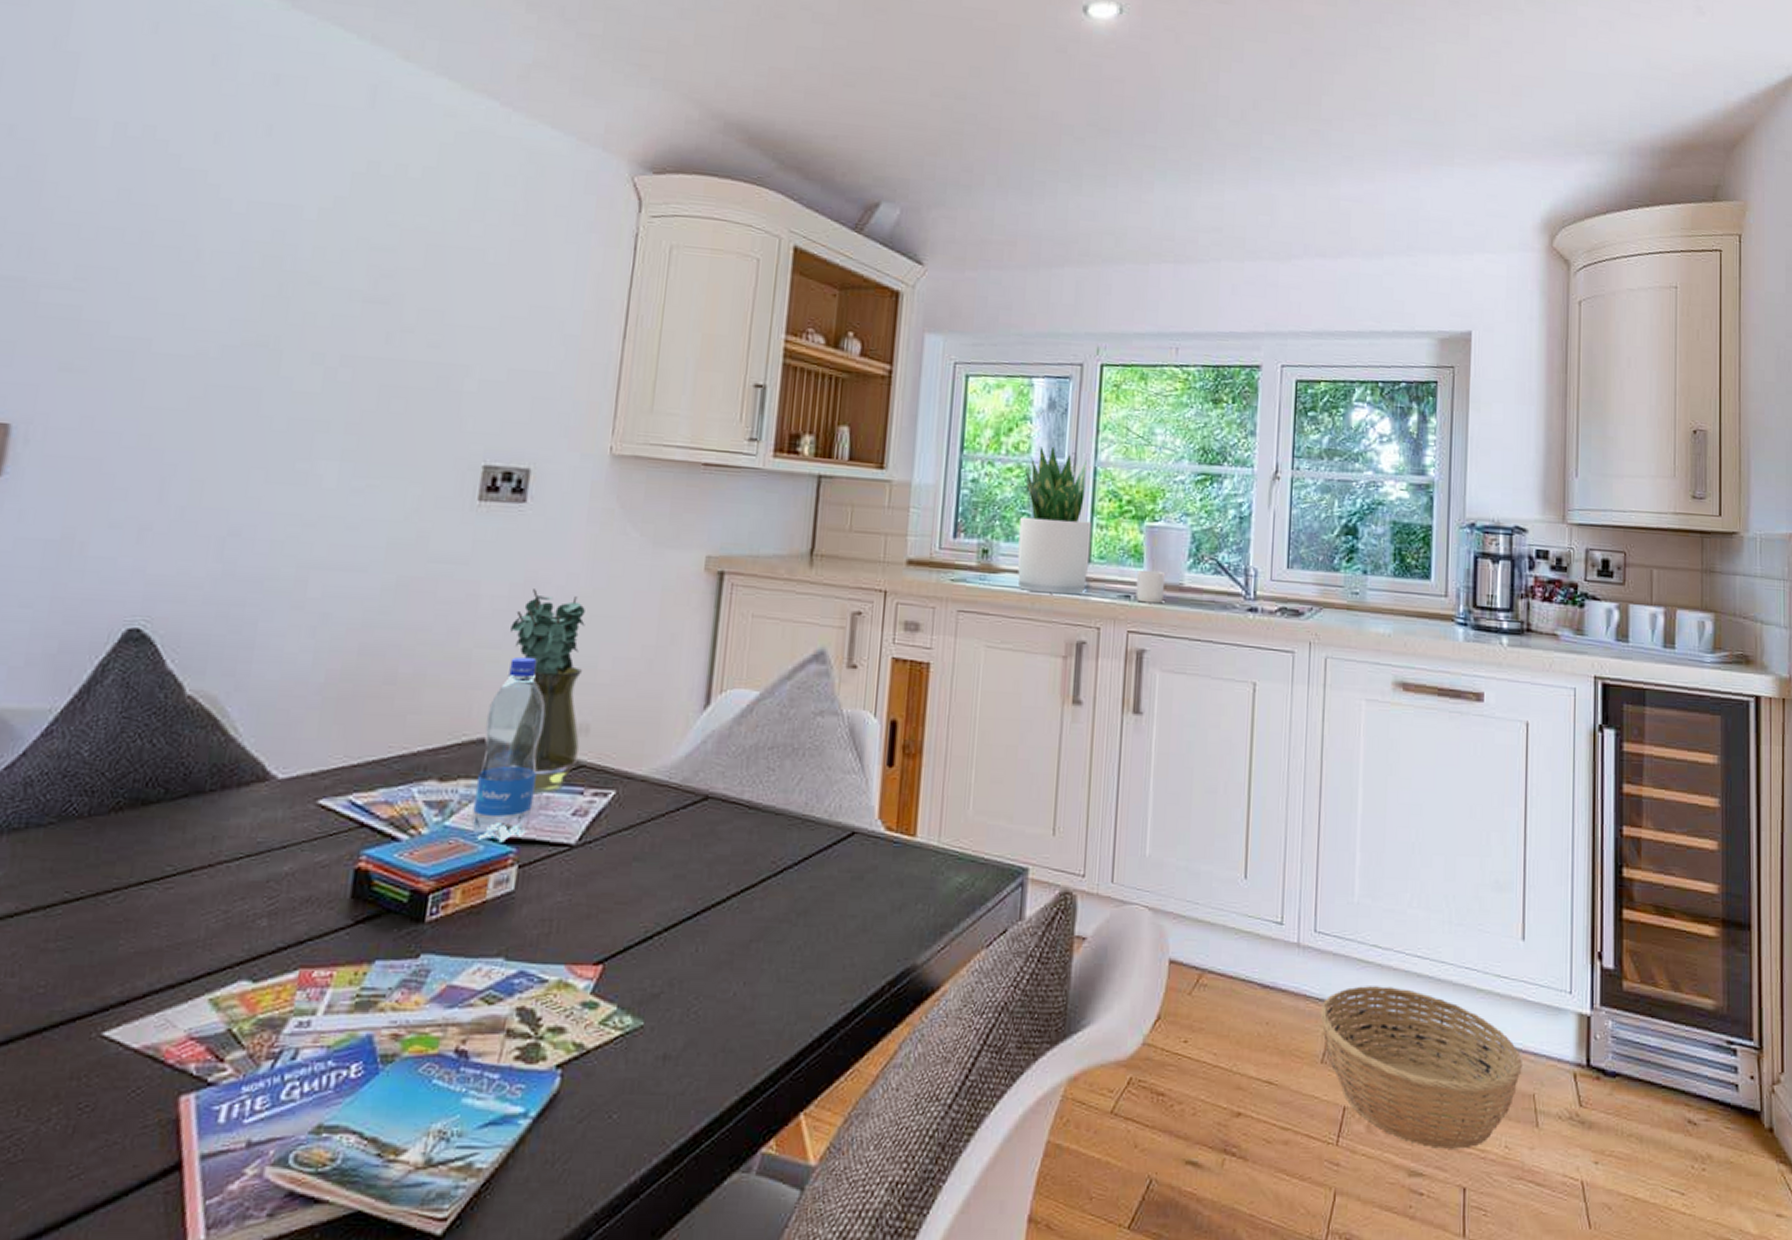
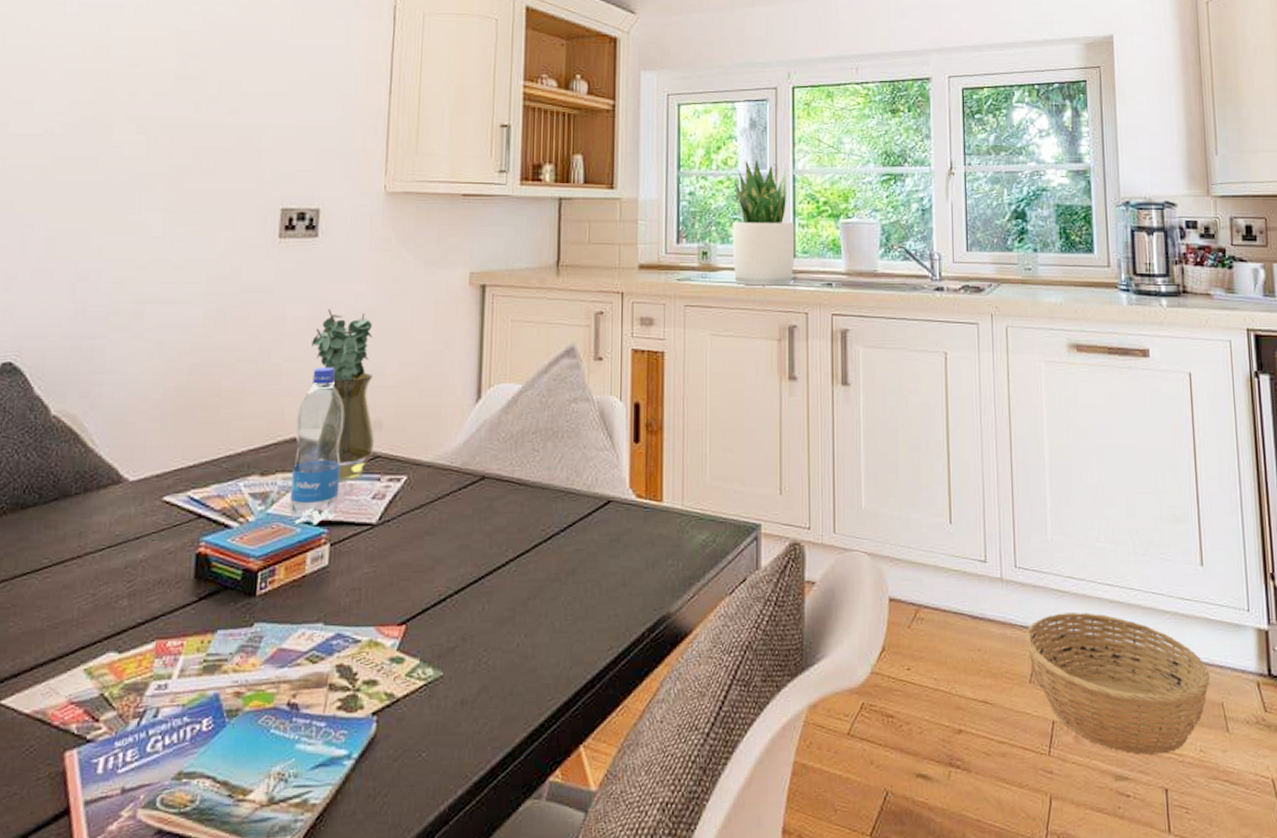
mug: present [1135,569,1166,604] -> none [836,260,862,289]

